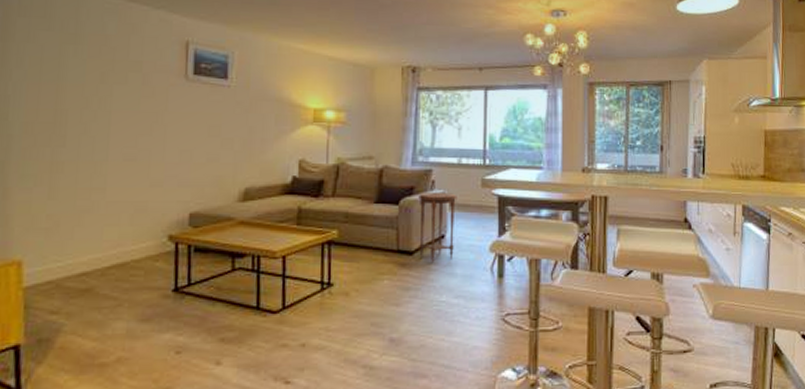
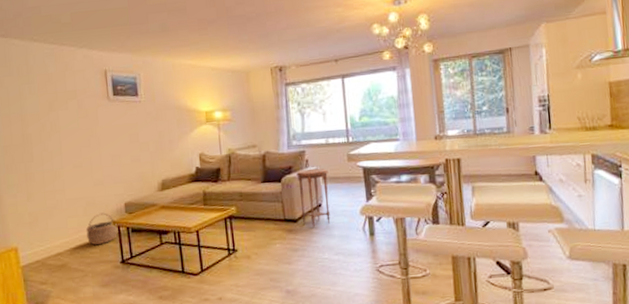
wicker basket: none [129,223,174,264] -> present [86,212,118,245]

